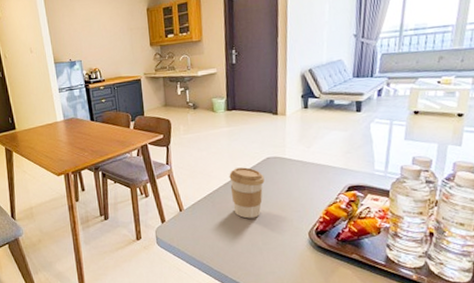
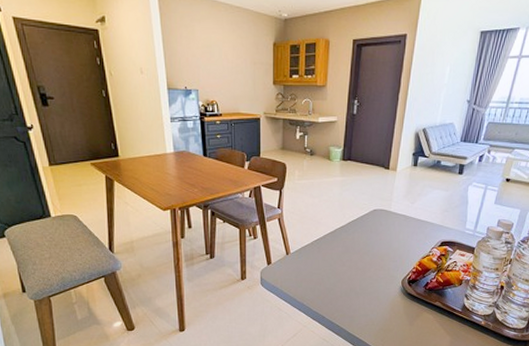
coffee cup: present [229,167,265,219] -> none [337,217,369,265]

